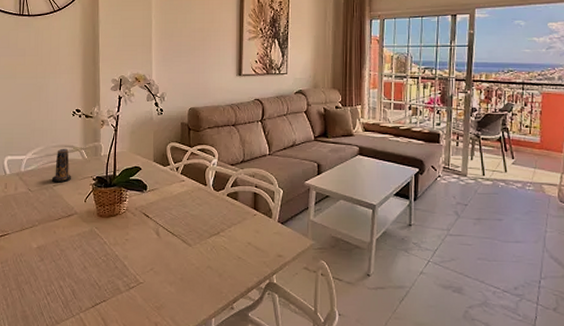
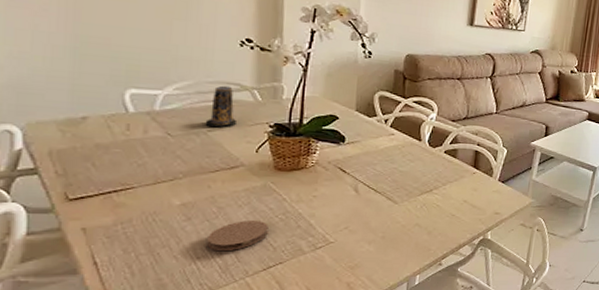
coaster: none [54,261,95,289] -> present [207,221,269,252]

